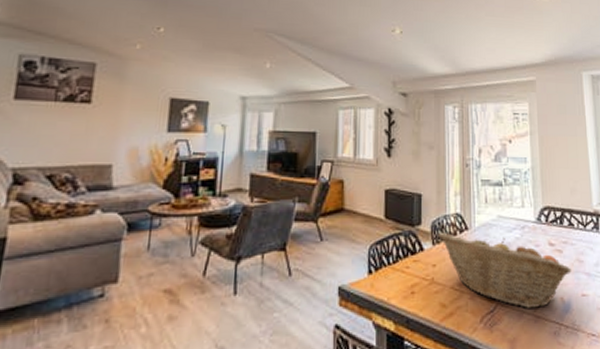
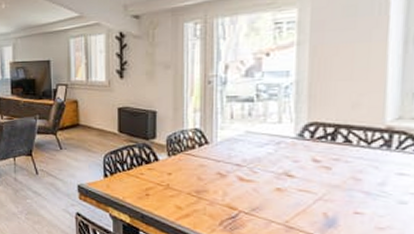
fruit basket: present [438,232,572,308] -> none [174,145,342,220]

